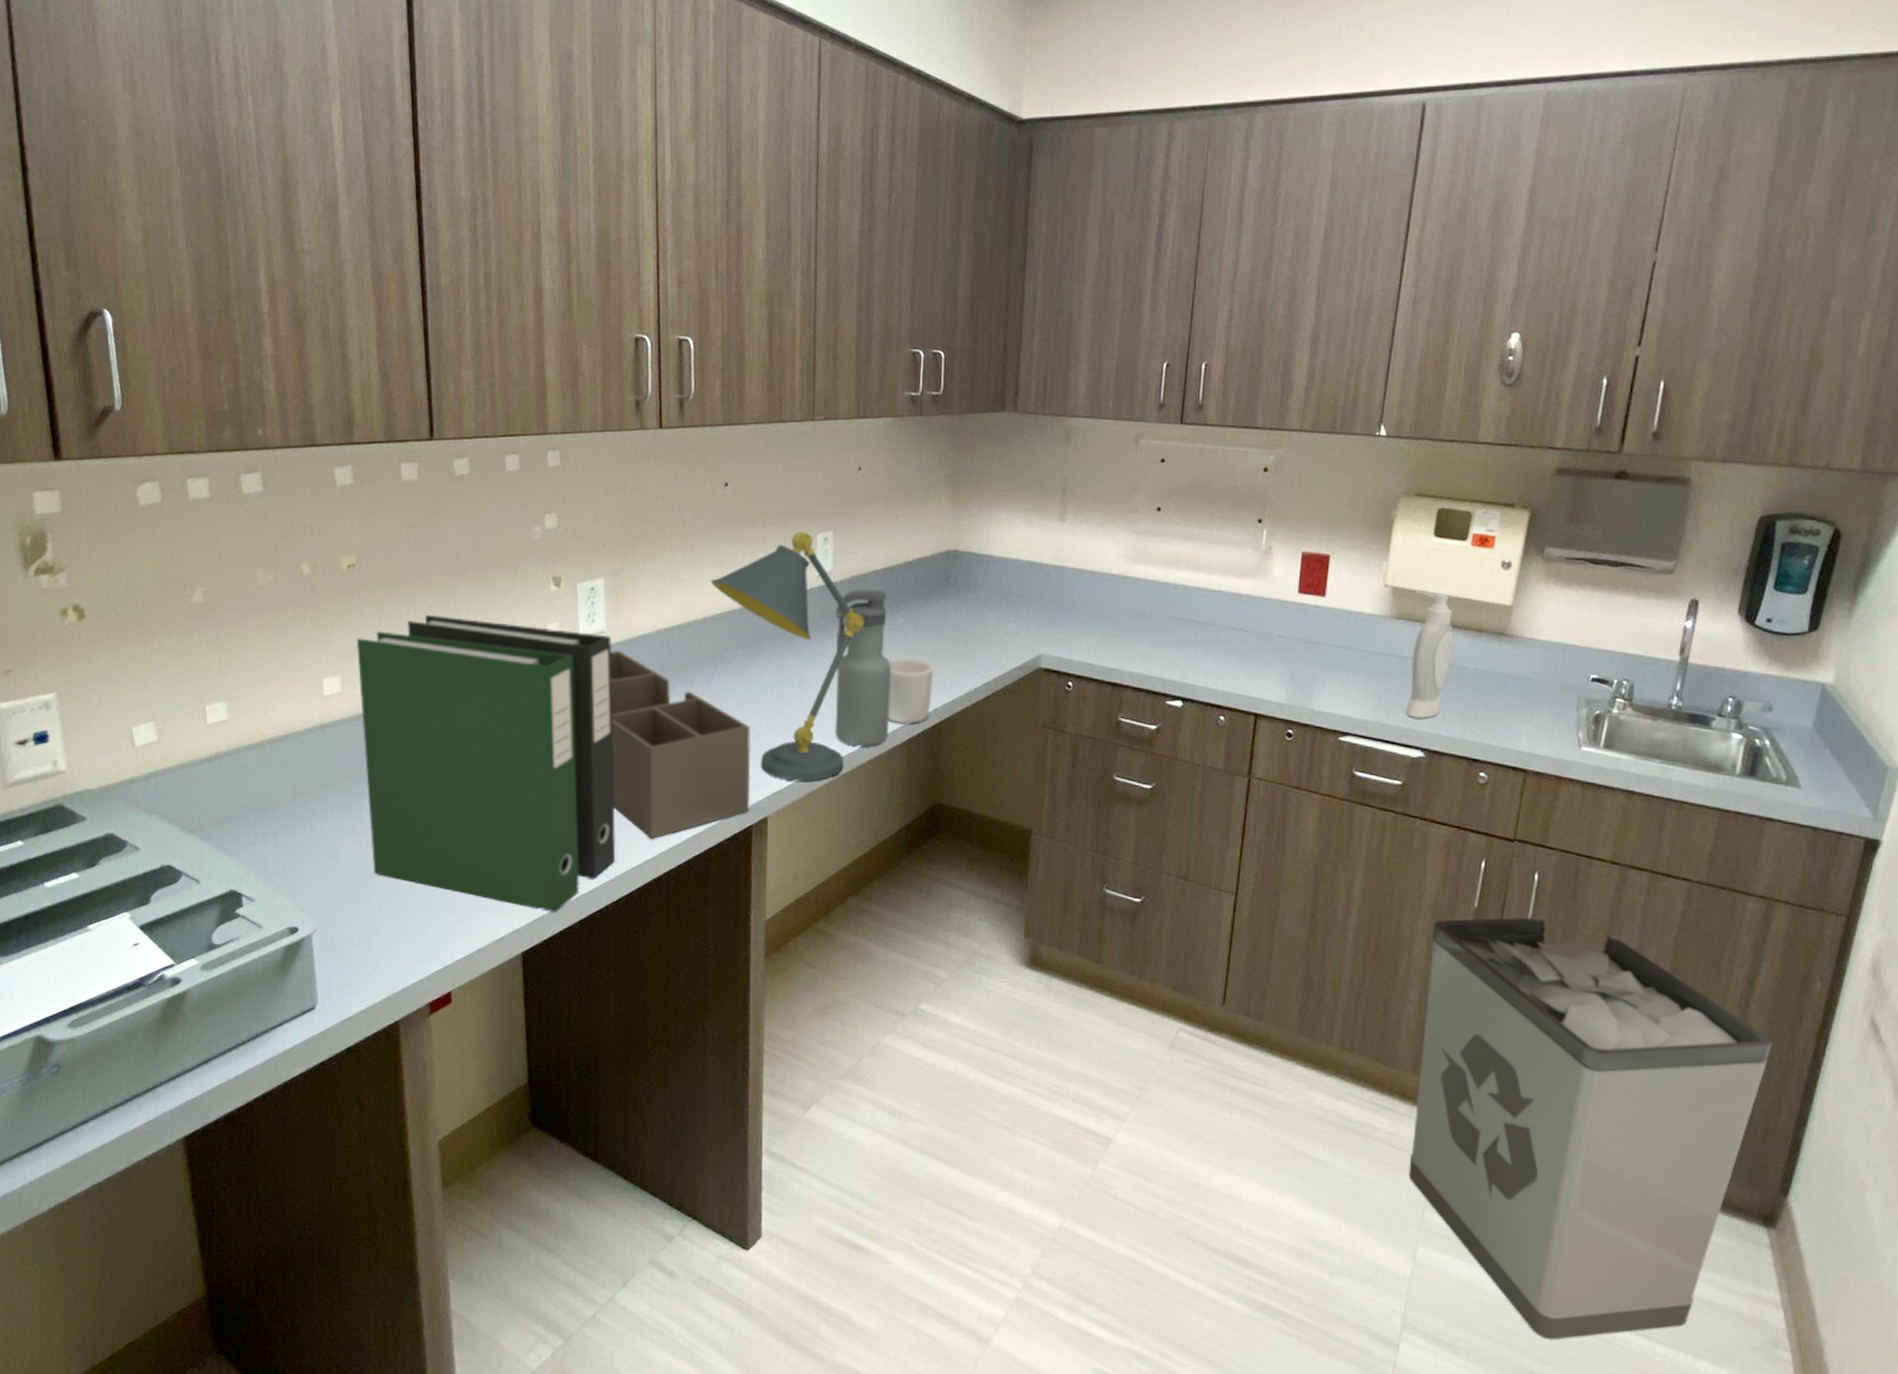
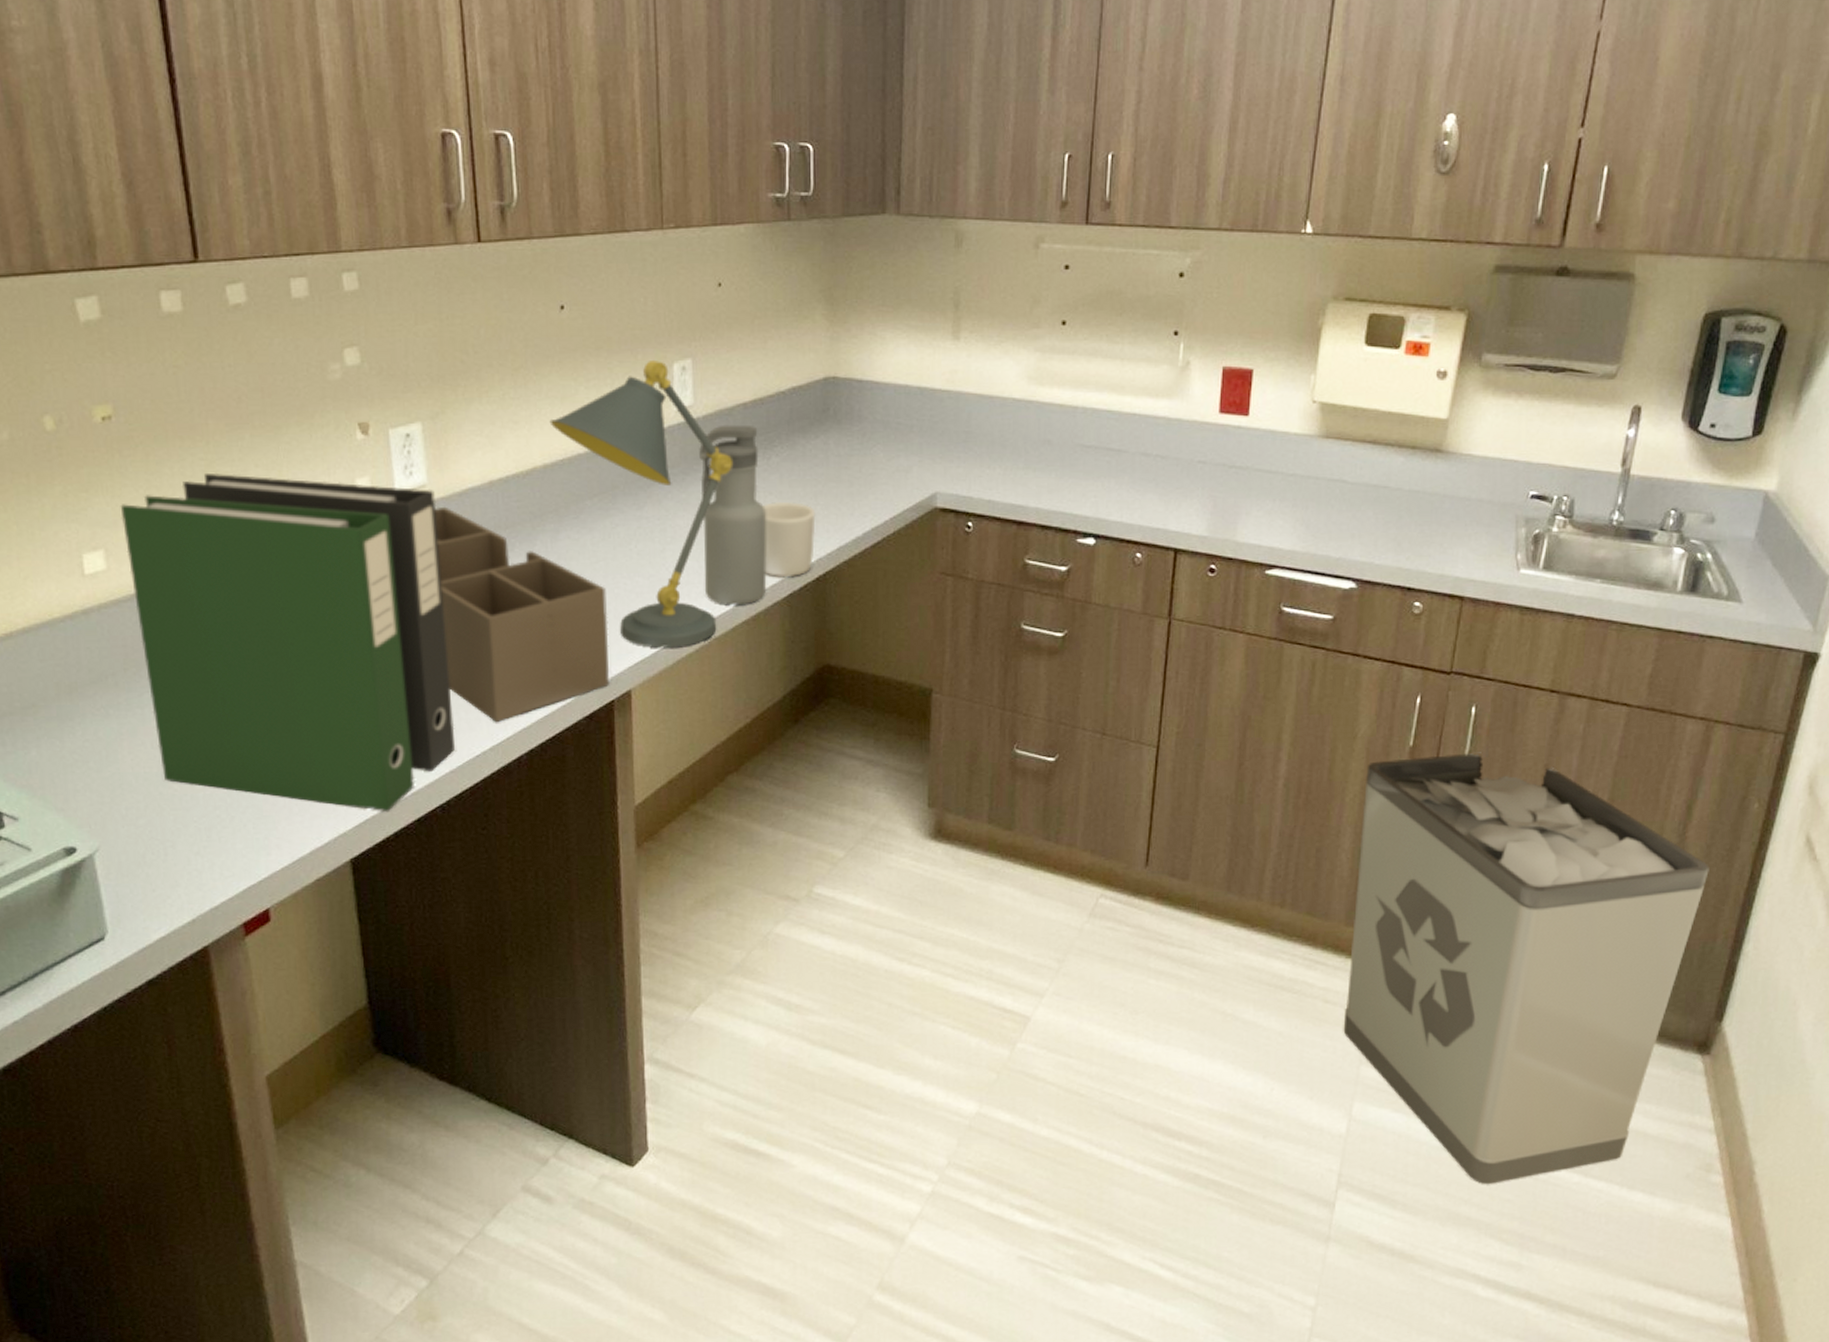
soap bottle: present [1405,589,1454,718] -> none [1336,404,1387,546]

